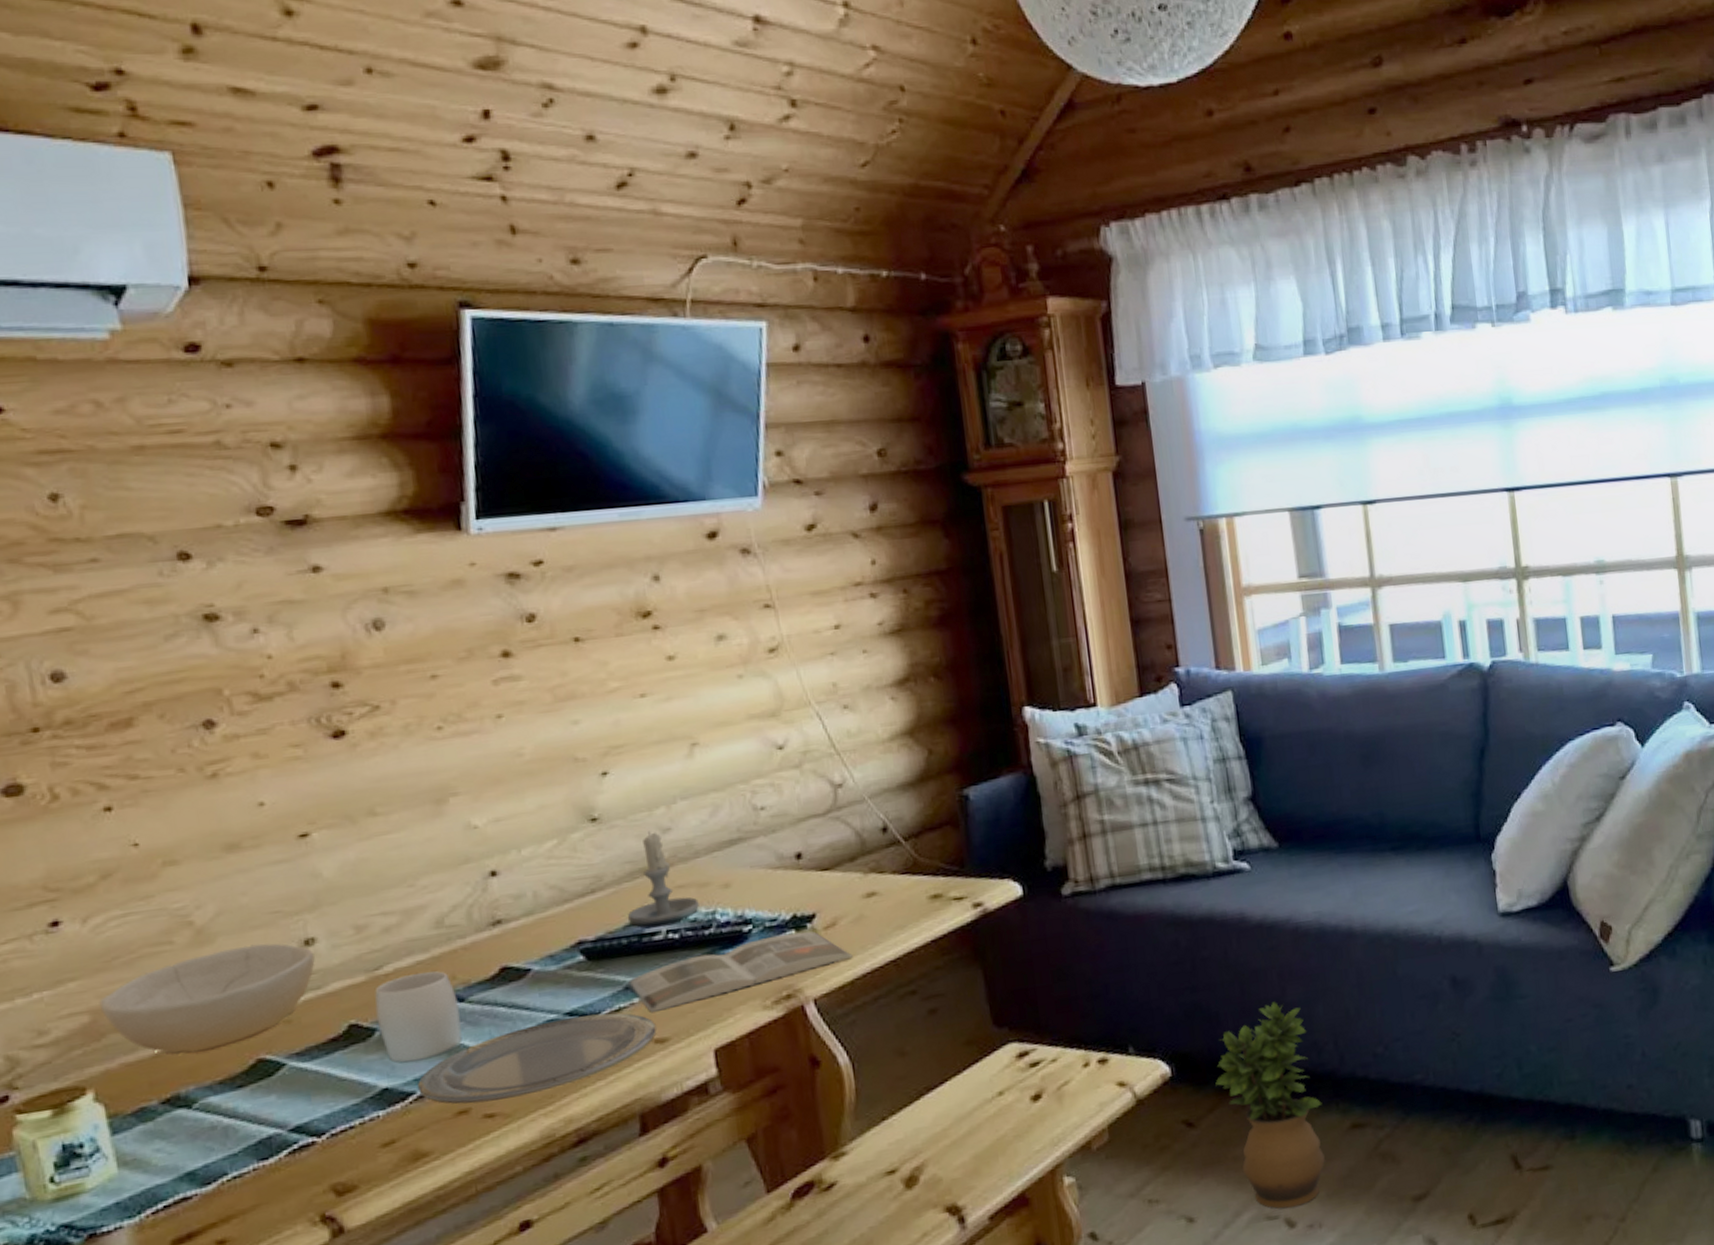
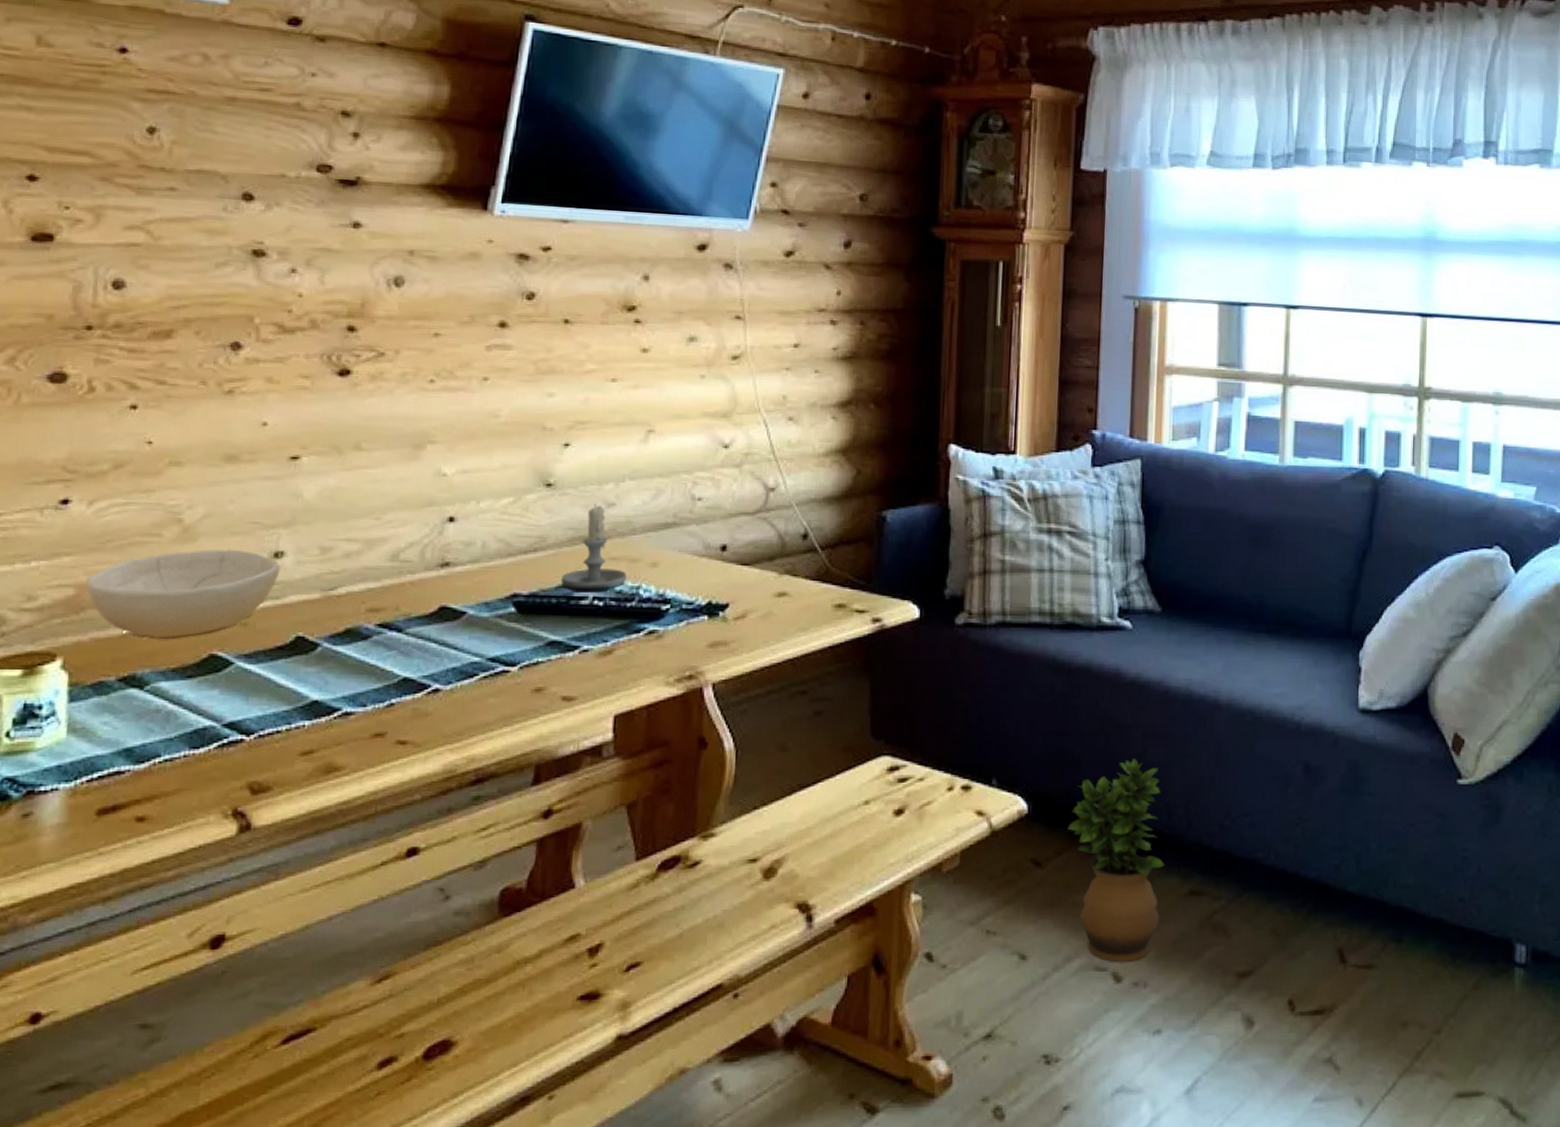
mug: present [374,971,463,1064] -> none [321,599,396,681]
plate: present [418,1013,657,1105] -> none [344,663,567,729]
magazine: present [625,931,853,1014] -> none [547,618,755,672]

